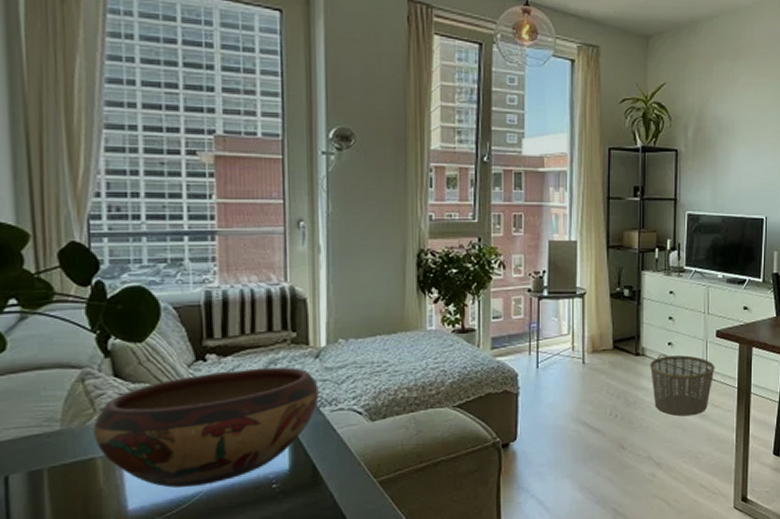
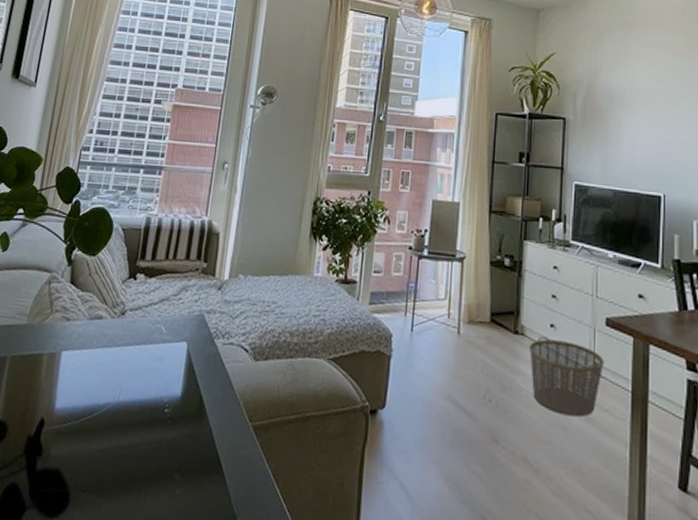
decorative bowl: present [92,366,319,488] -> none [46,291,217,398]

